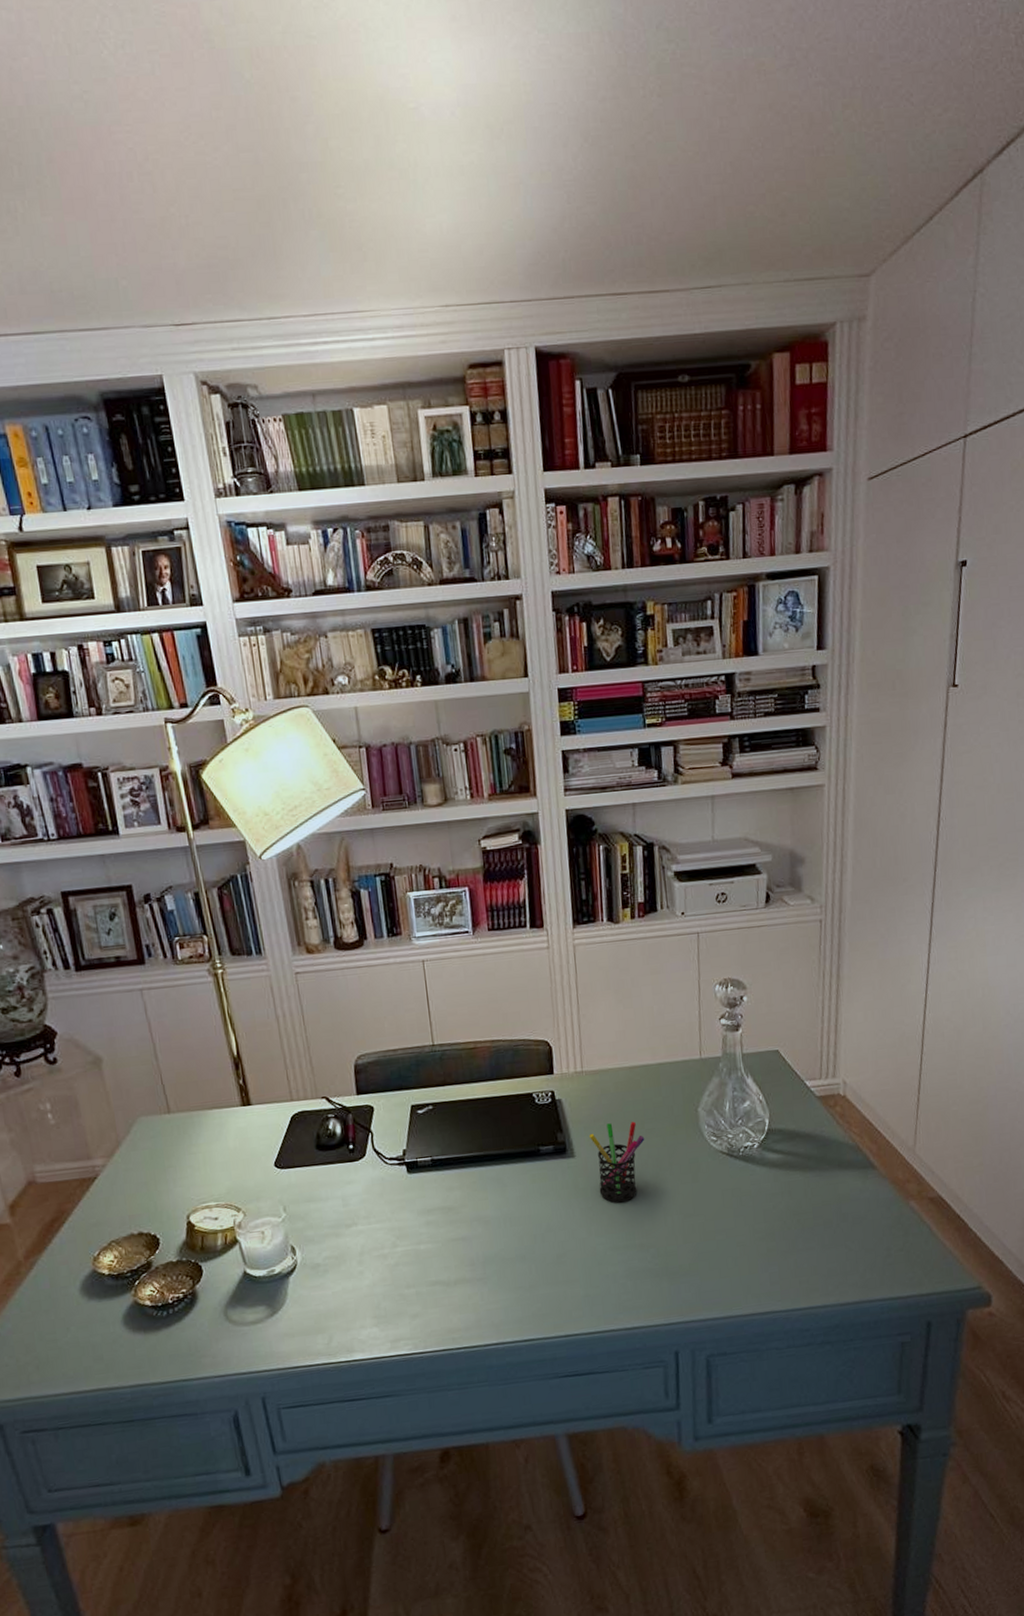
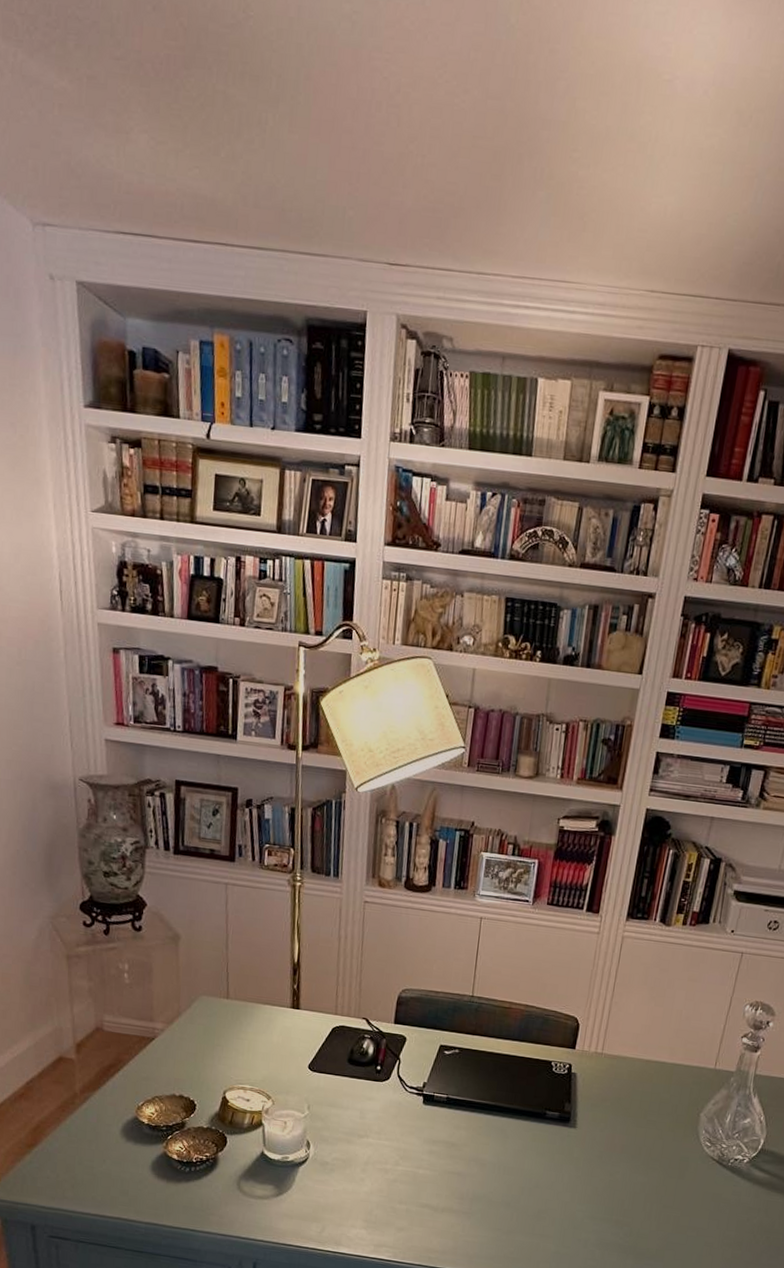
pen holder: present [588,1121,645,1203] -> none [590,1106,645,1180]

